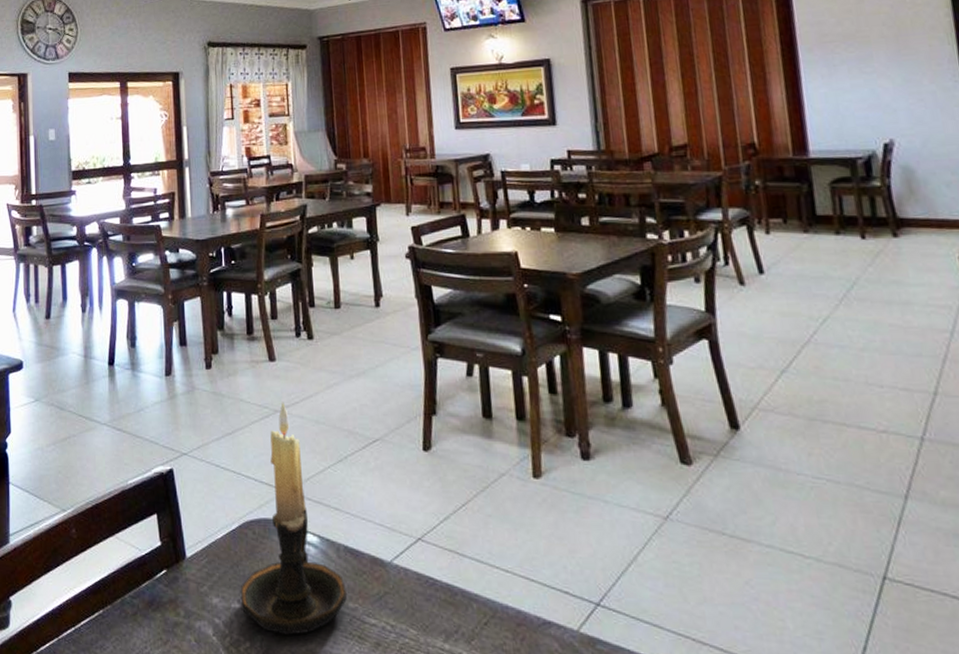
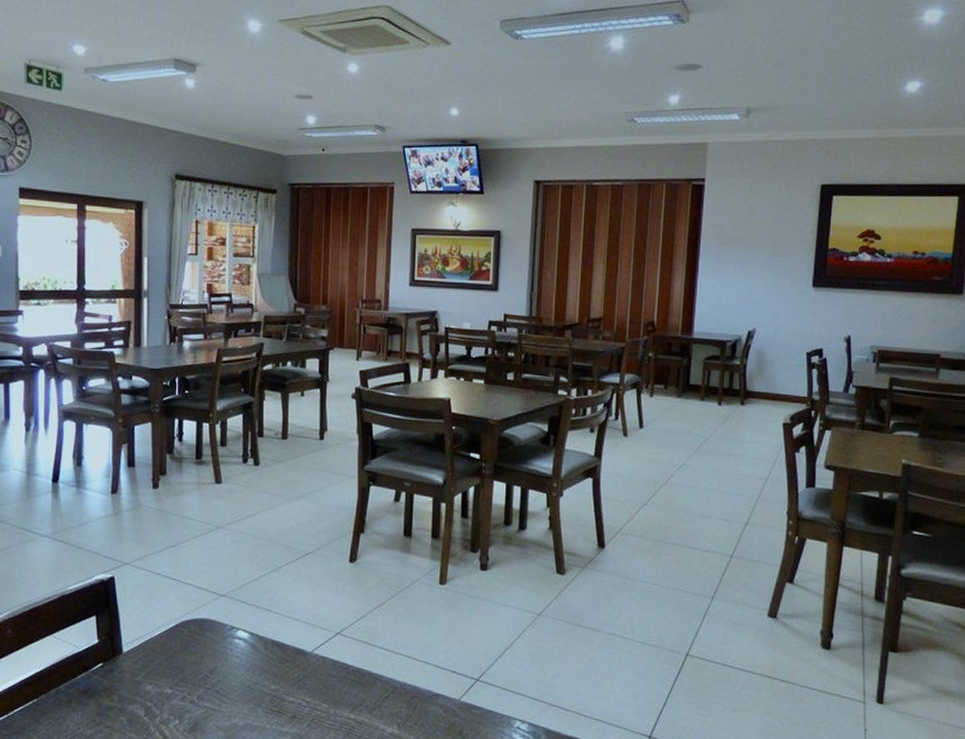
candle holder: present [241,402,347,635] -> none [174,519,270,713]

